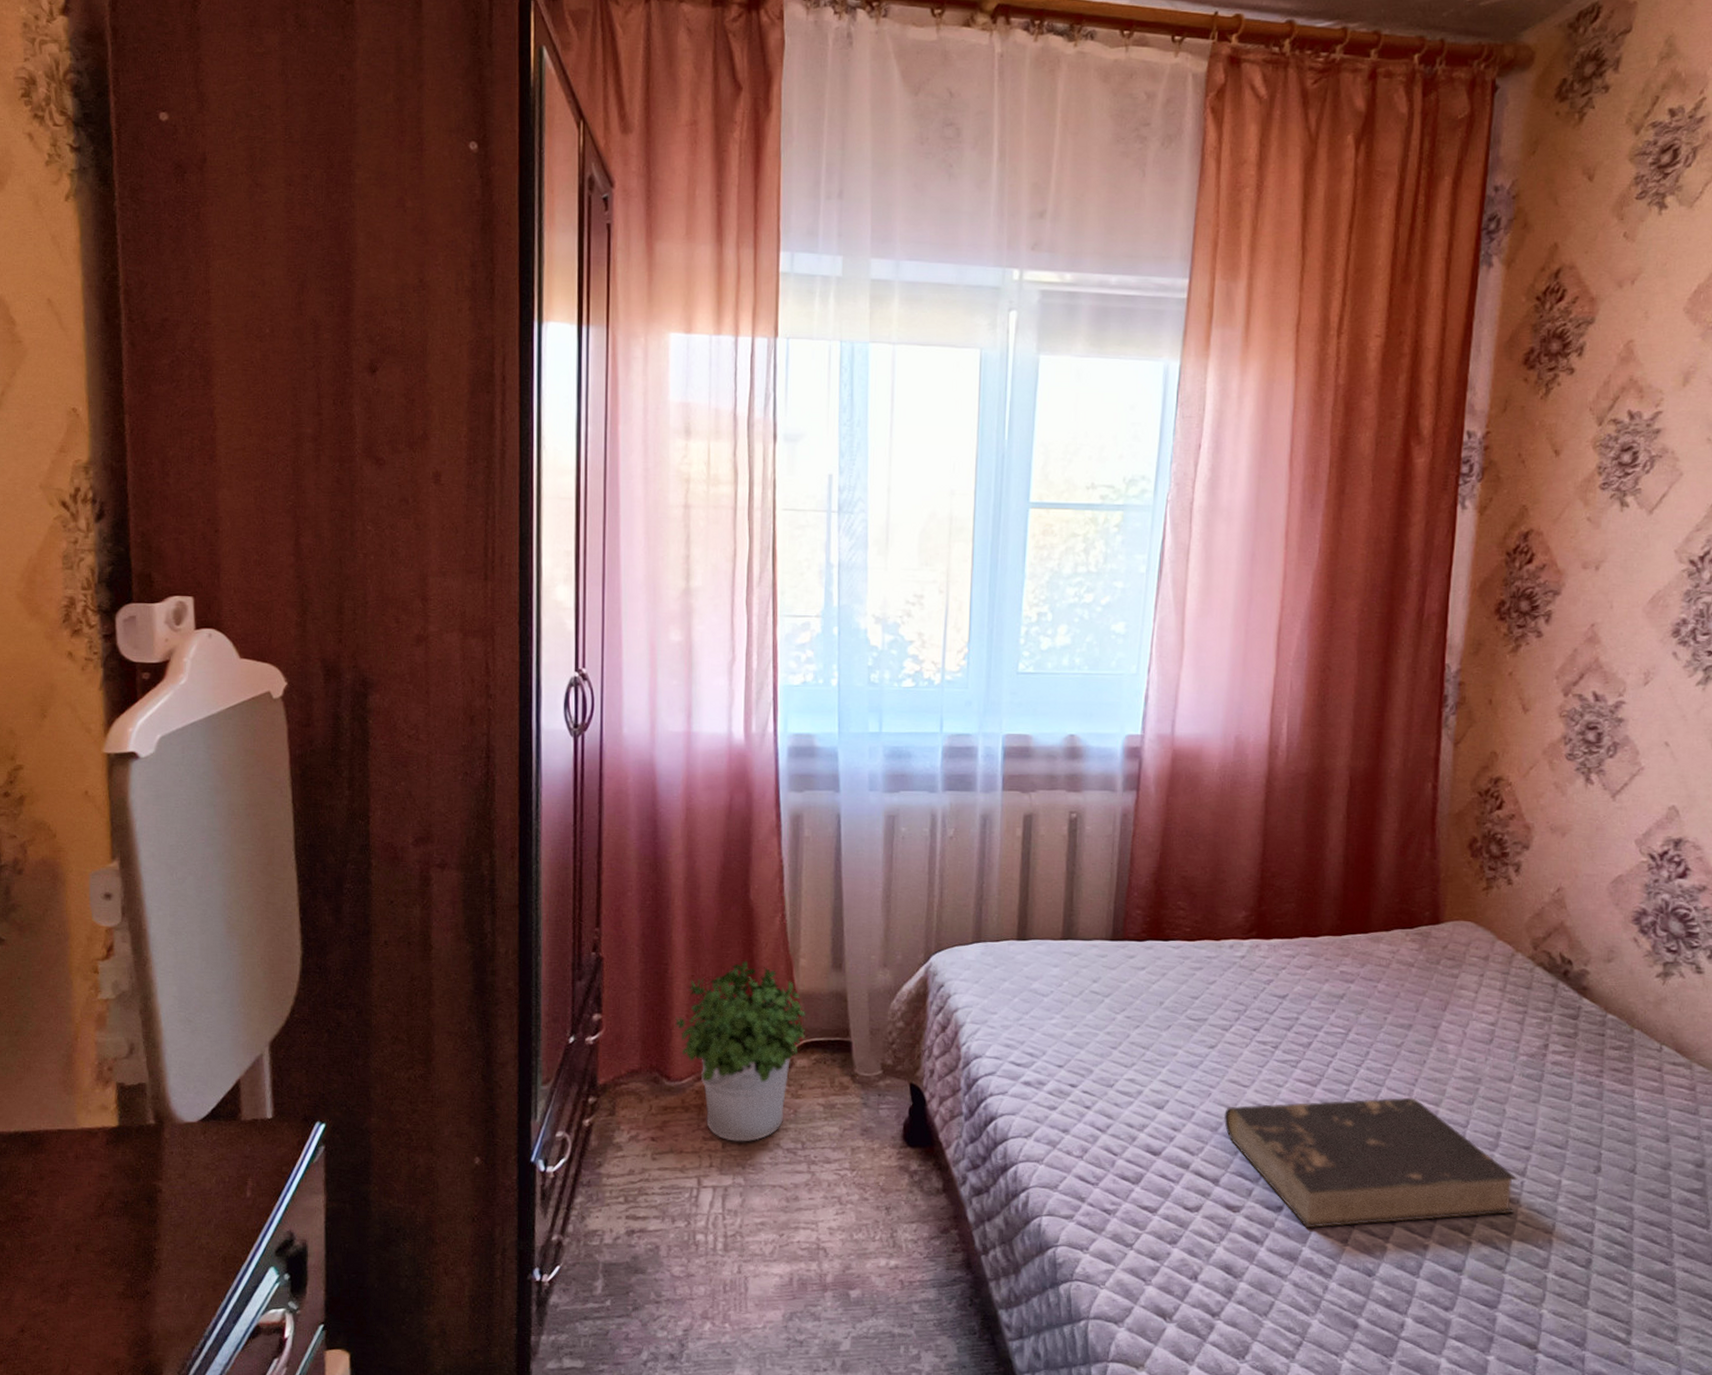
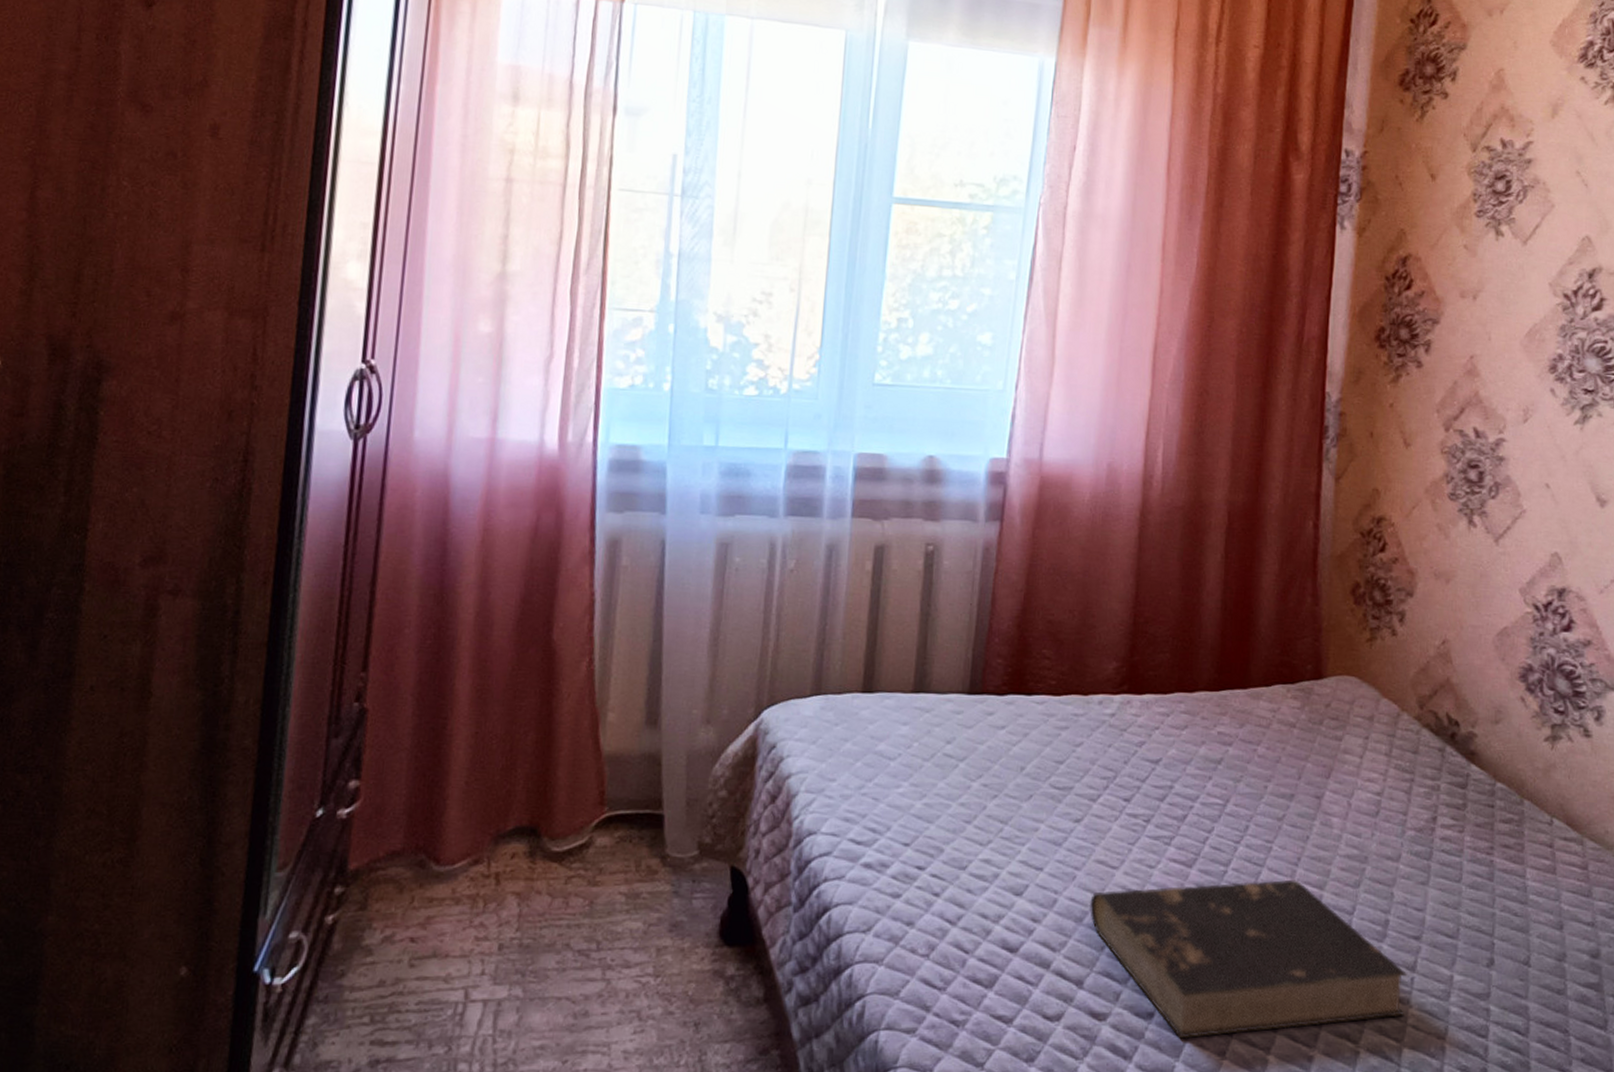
potted plant: present [674,960,807,1142] -> none [449,714,612,942]

